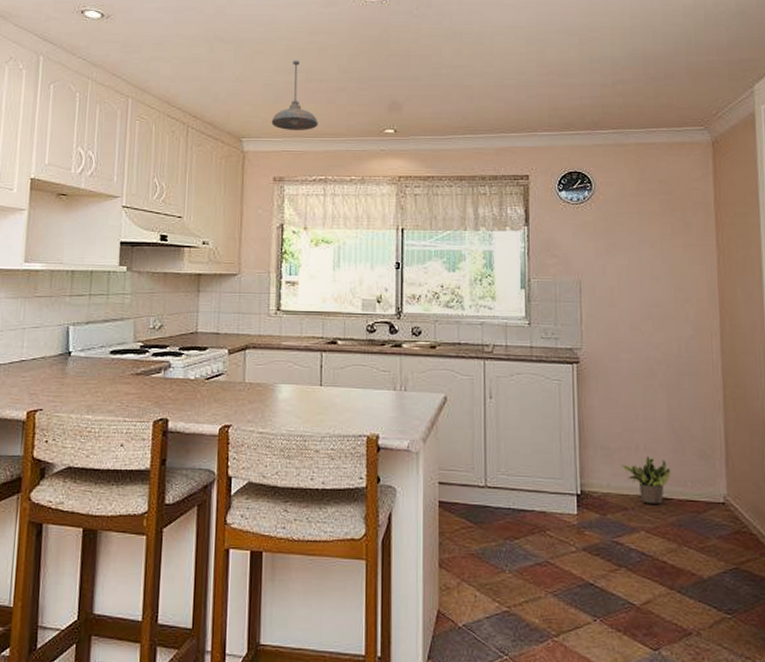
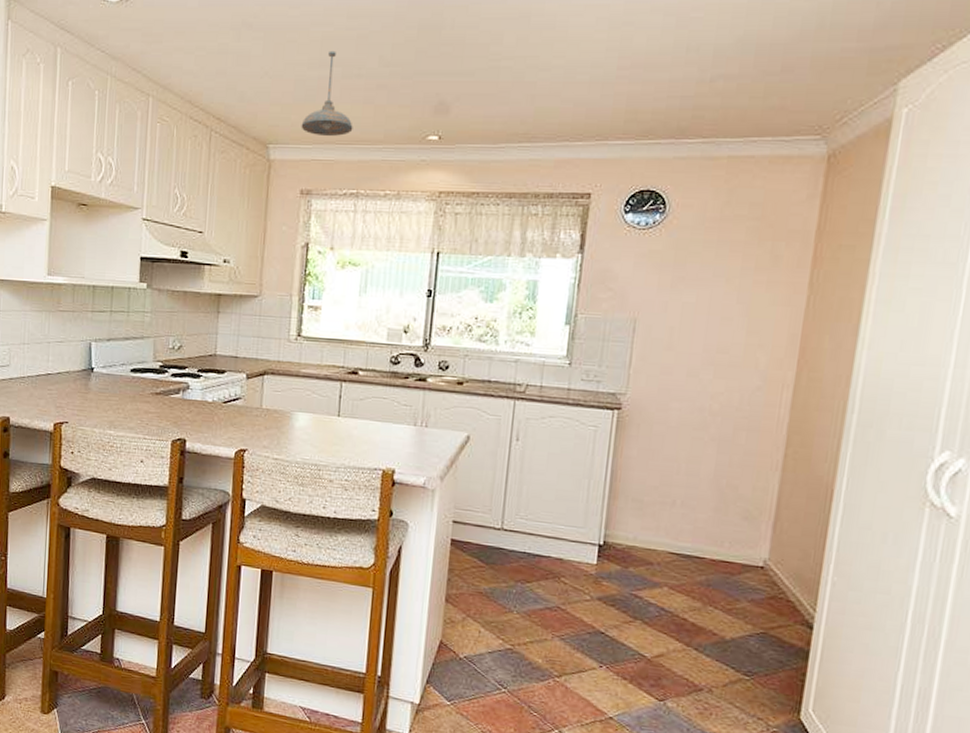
potted plant: present [620,455,671,504] -> none [651,511,708,562]

